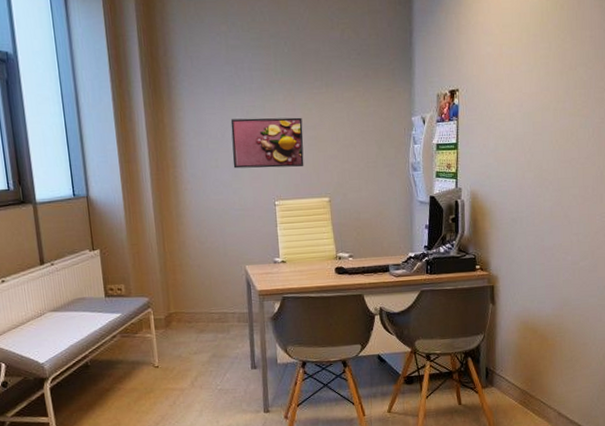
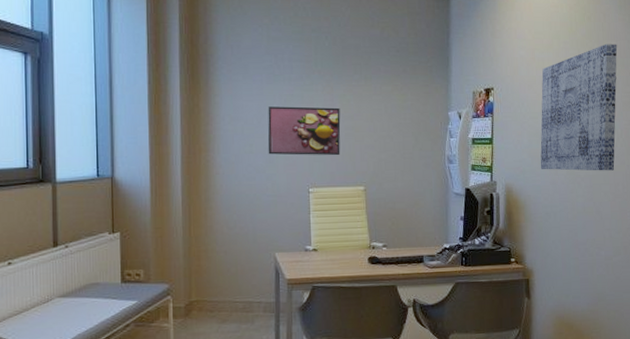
wall art: none [506,34,592,175] -> present [540,43,618,171]

